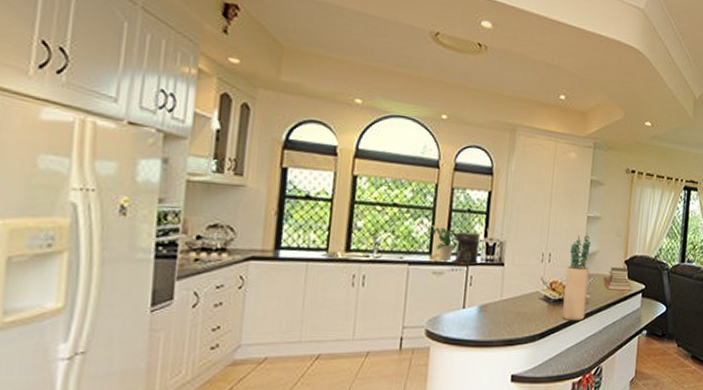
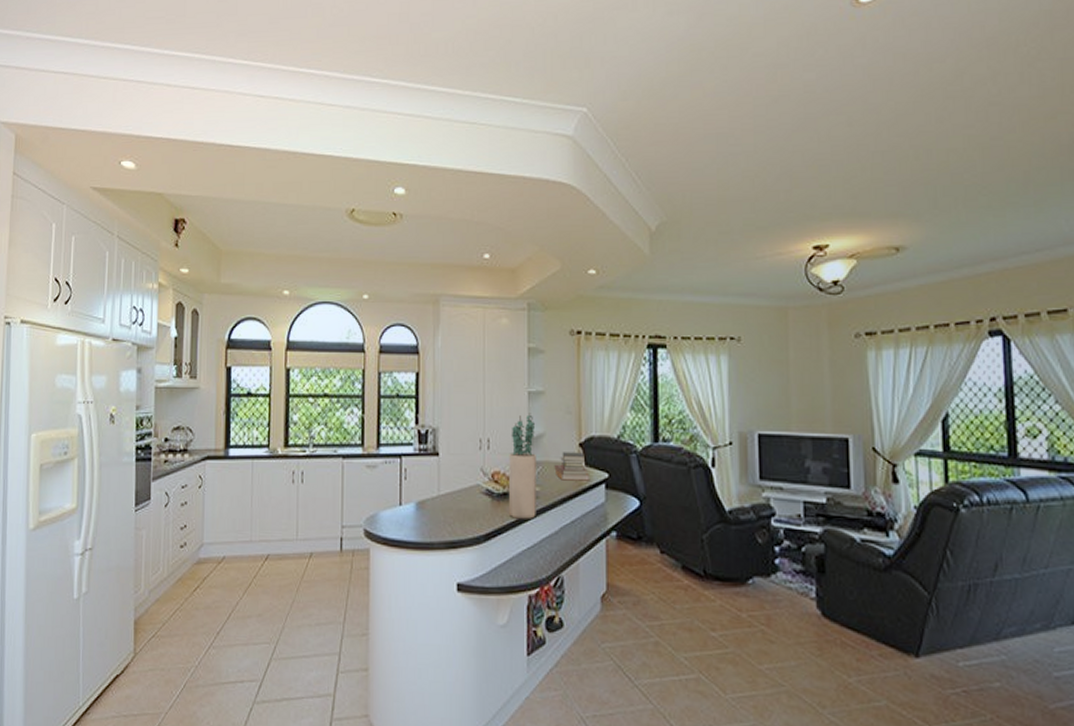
potted plant: present [432,227,457,261] -> none [363,416,388,452]
coffee maker: present [450,232,481,267] -> none [383,420,411,458]

